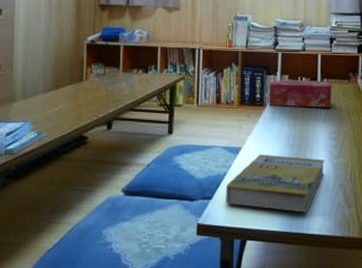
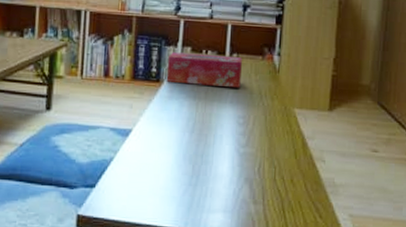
book: present [226,154,325,213] -> none [111,138,230,208]

